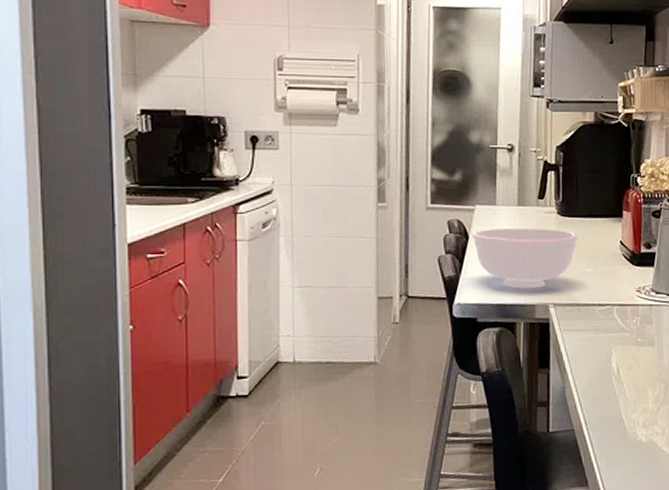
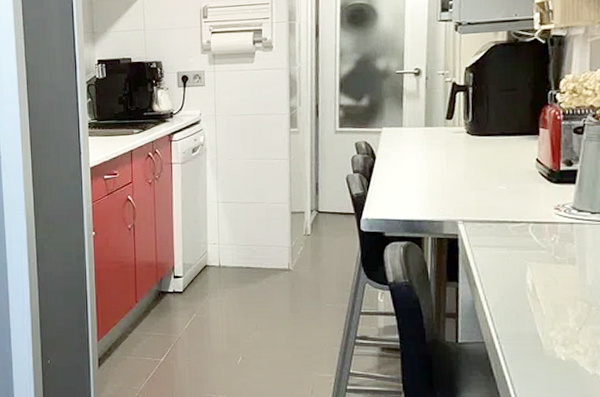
bowl: present [472,228,579,289] -> none [379,147,490,206]

